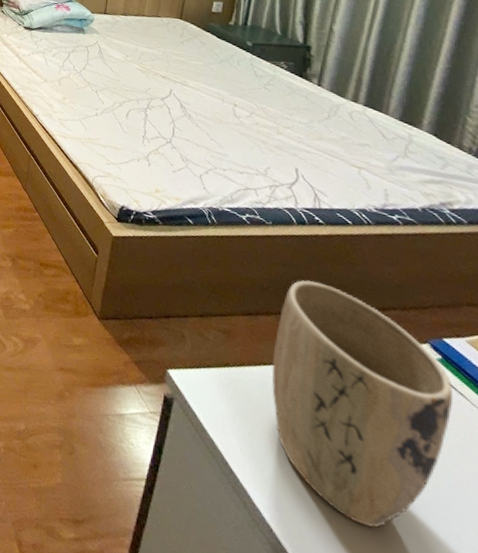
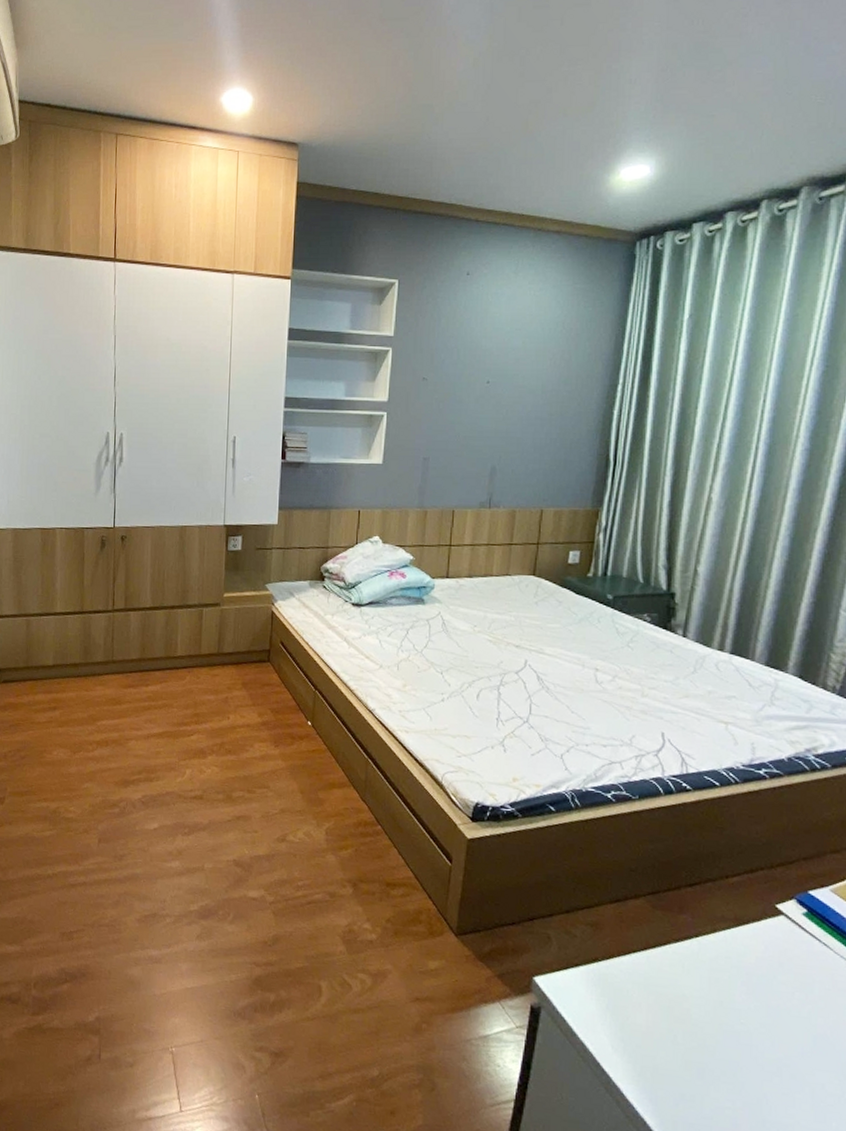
plant pot: present [271,280,454,528] -> none [641,853,818,1098]

